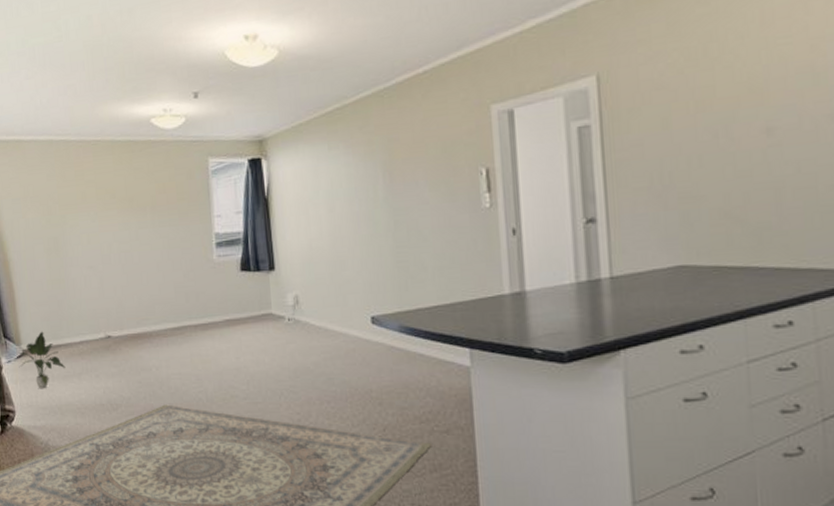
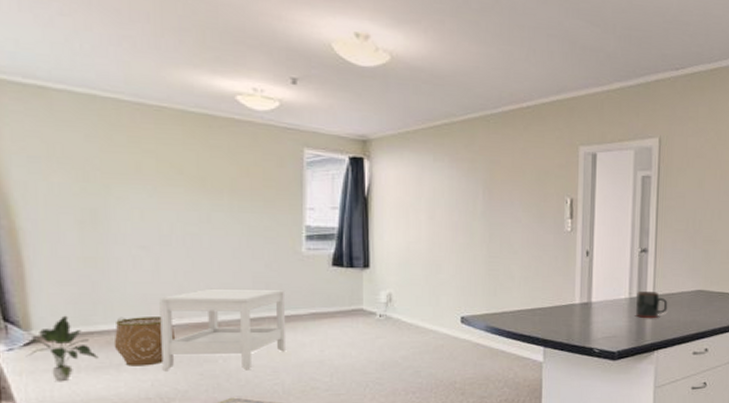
basket: none [75,329,119,375] -> present [113,317,176,366]
side table: none [105,297,207,380] -> present [159,288,287,372]
mug: none [585,271,634,307] -> present [635,290,668,318]

